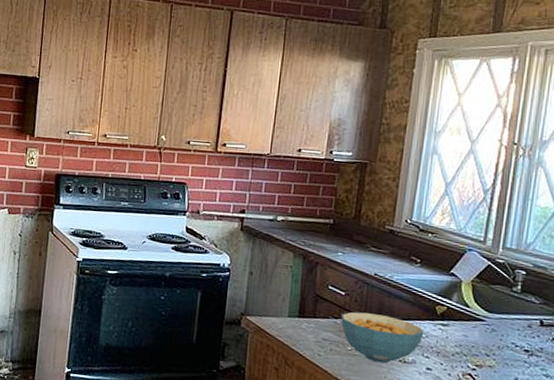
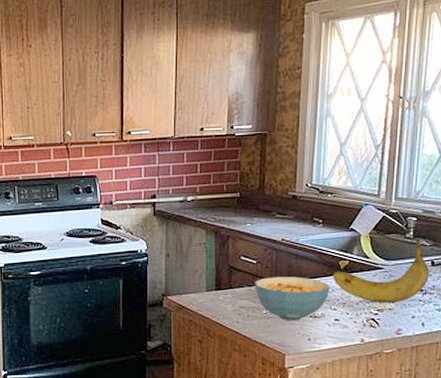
banana: none [428,296,537,361] -> present [333,240,429,304]

